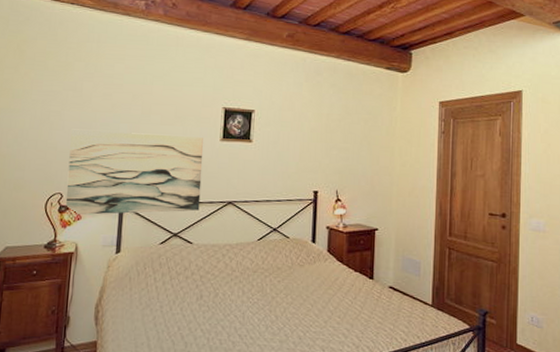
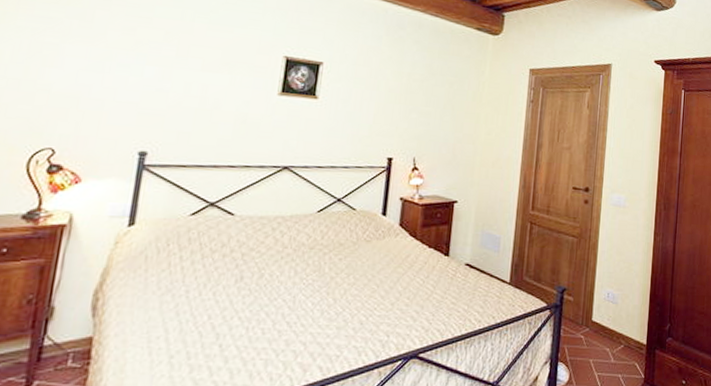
wall art: present [66,129,203,215] -> none [59,67,257,178]

